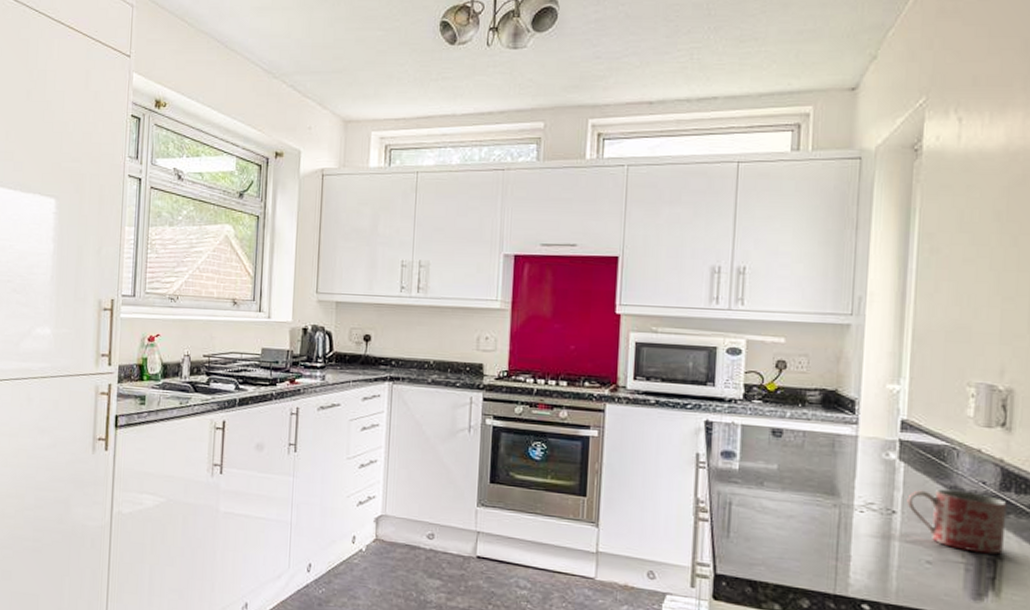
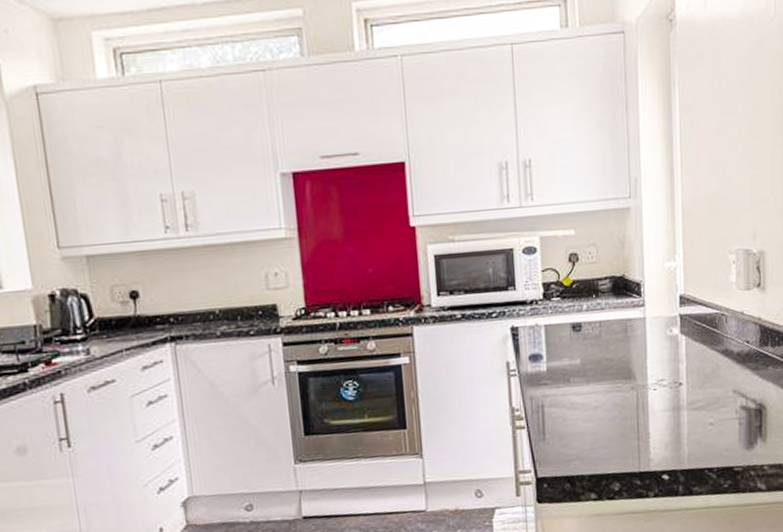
mug: present [907,488,1007,555] -> none [690,352,766,407]

